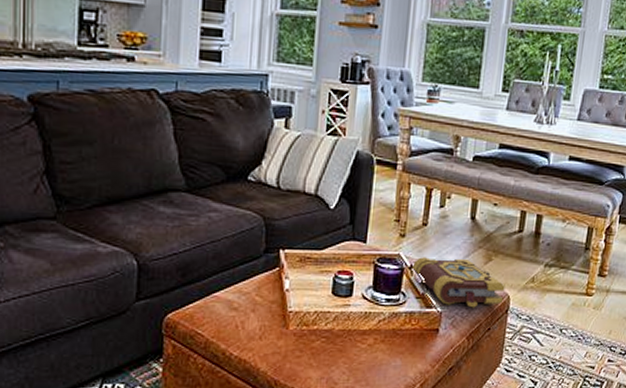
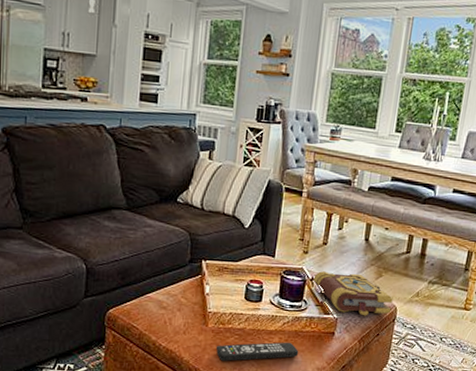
remote control: none [298,343,398,370] -> present [215,342,299,361]

